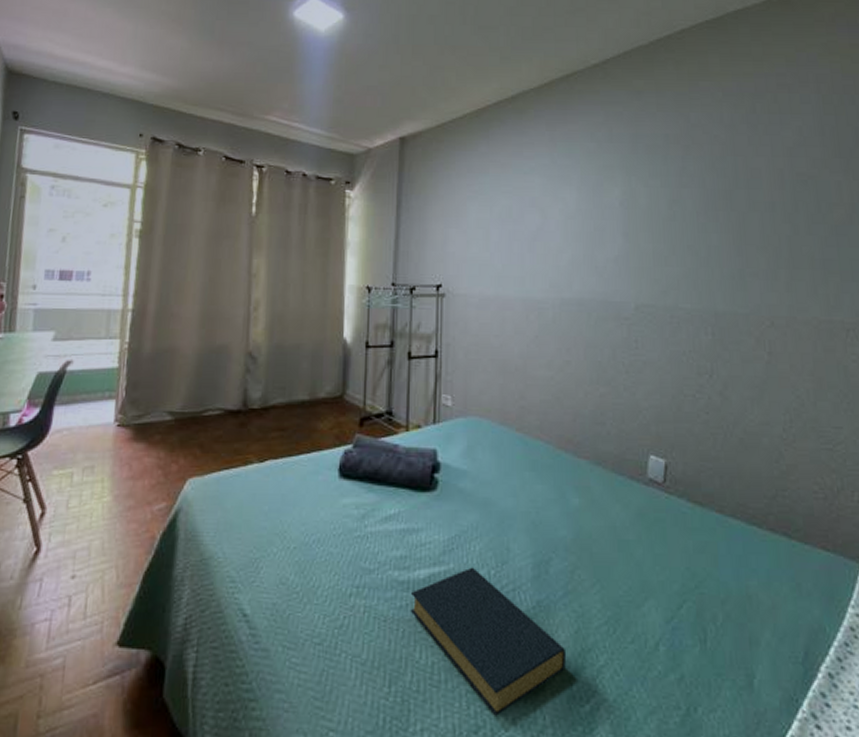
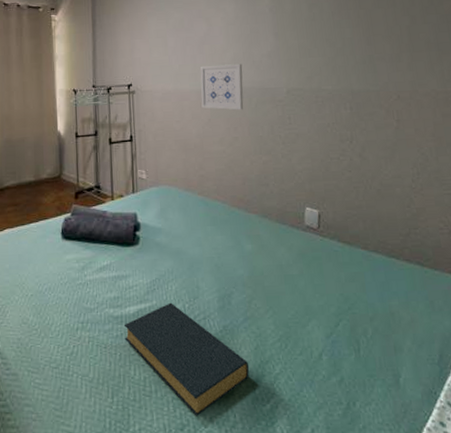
wall art: none [527,267,582,327] -> present [200,64,244,110]

